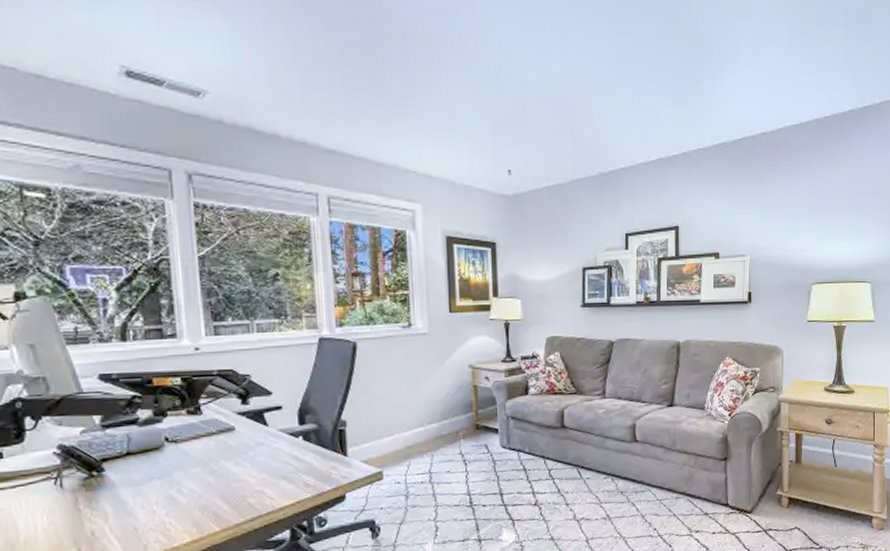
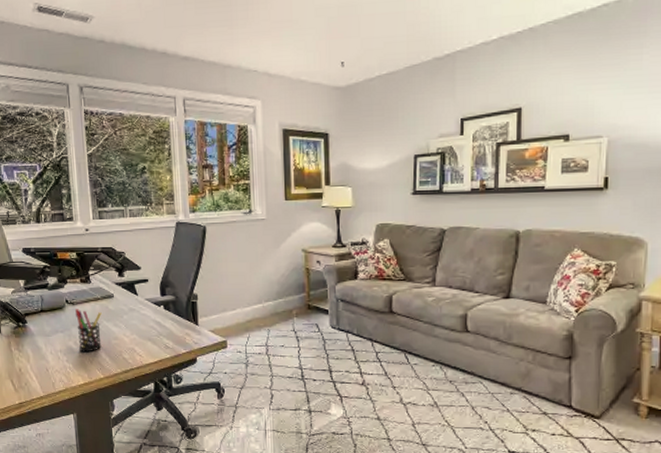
pen holder: none [179,447,218,502] -> present [75,309,102,353]

